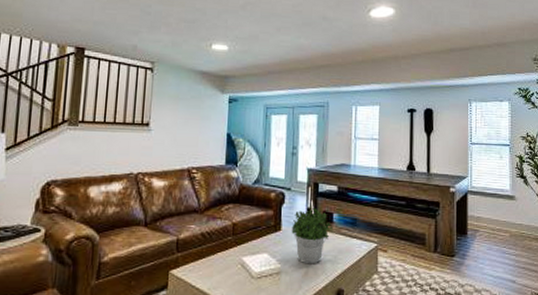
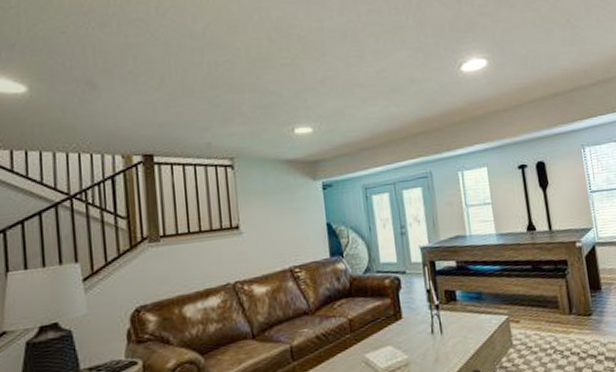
potted plant: present [291,208,333,264] -> none [413,288,458,350]

